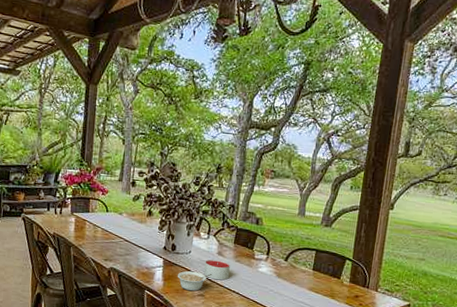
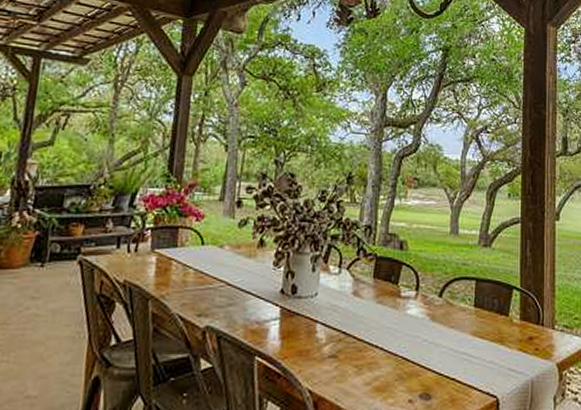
legume: present [177,270,213,291] -> none [299,321,347,352]
candle: present [204,259,230,281] -> none [335,302,370,332]

